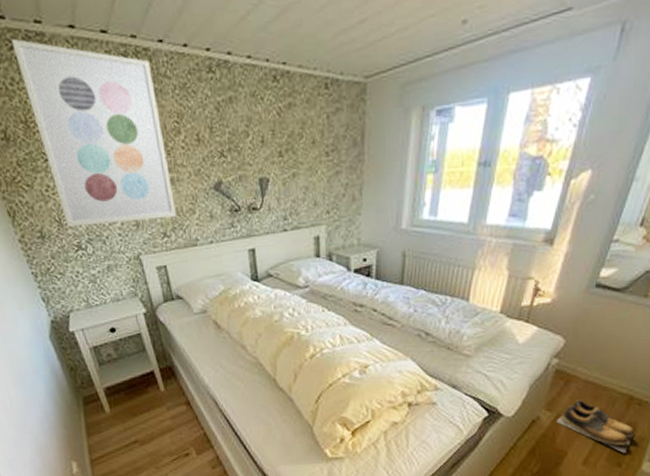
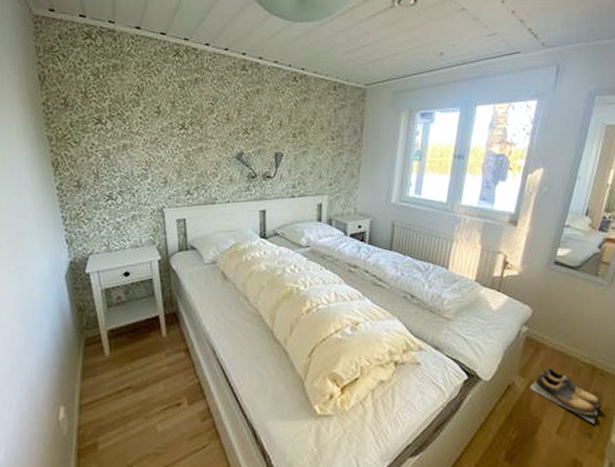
wall art: present [11,38,177,227] -> none [87,31,201,180]

